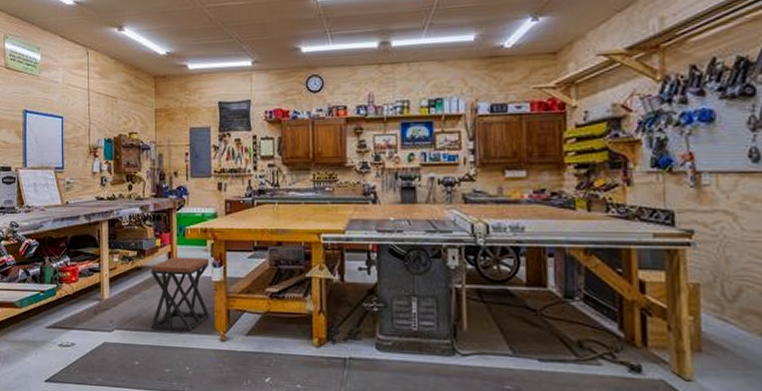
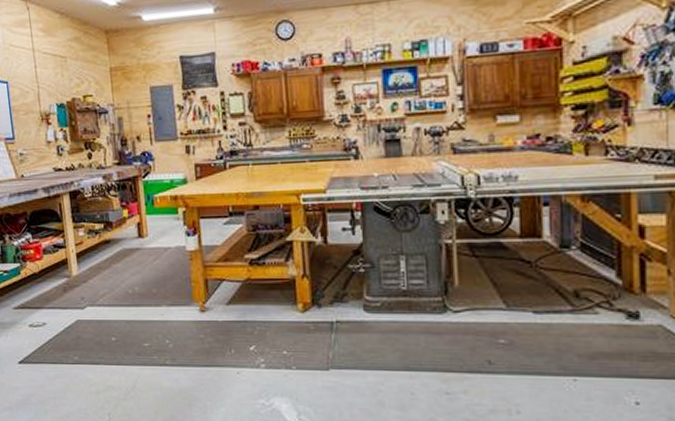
stool: present [151,257,209,332] -> none [120,227,187,304]

